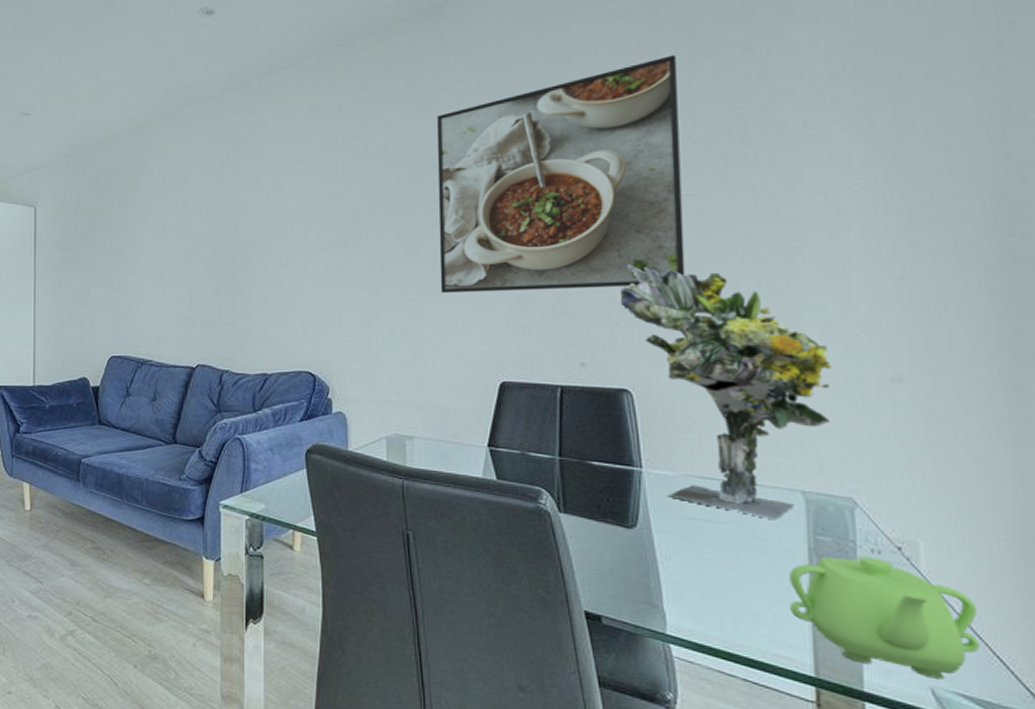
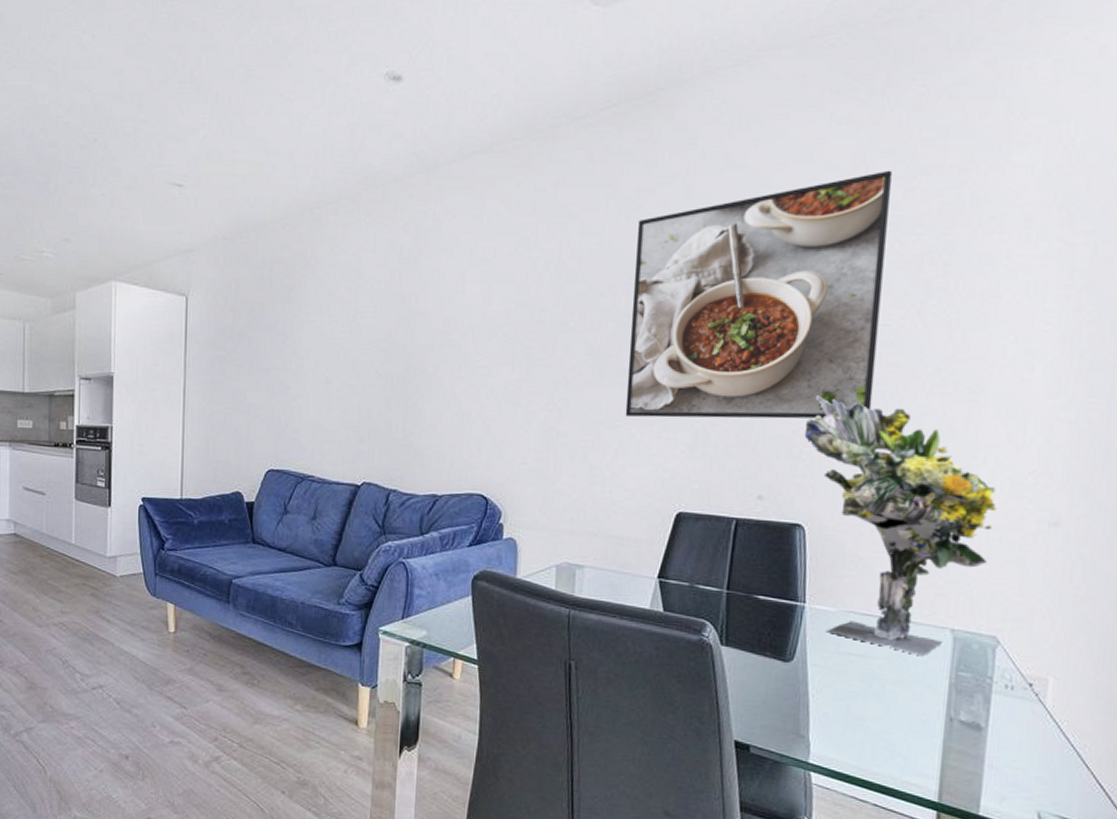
teapot: present [789,556,981,679] -> none [925,691,1089,804]

